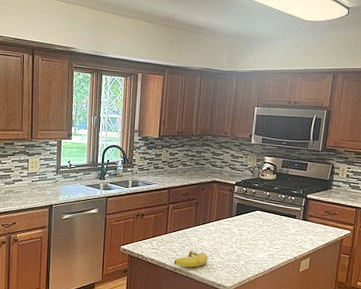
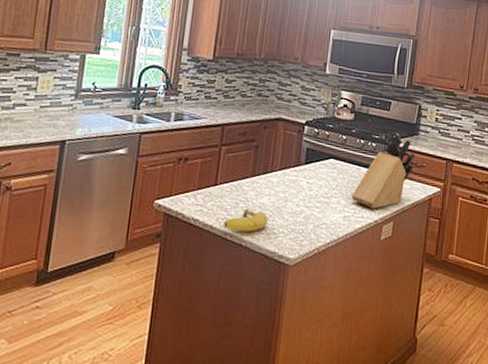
knife block: none [275,188,329,249] -> present [352,132,415,209]

